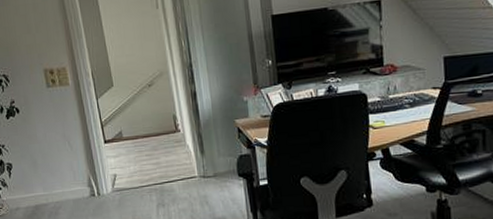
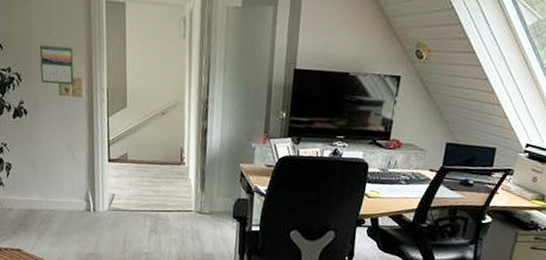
calendar: none [21,39,59,80] -> present [39,44,74,85]

